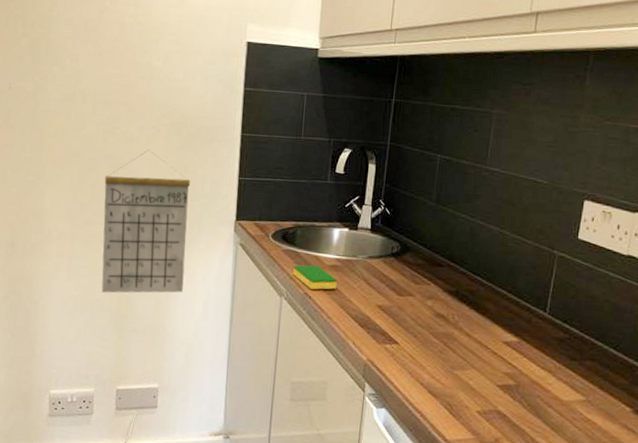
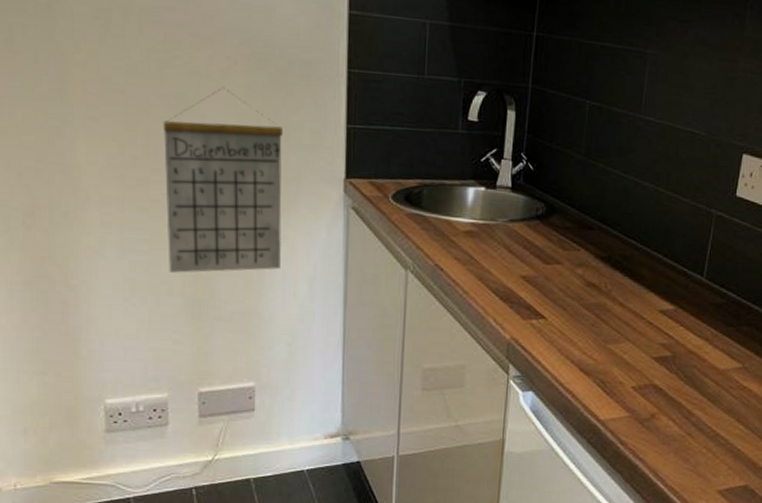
dish sponge: present [293,265,337,290] -> none [420,231,473,260]

